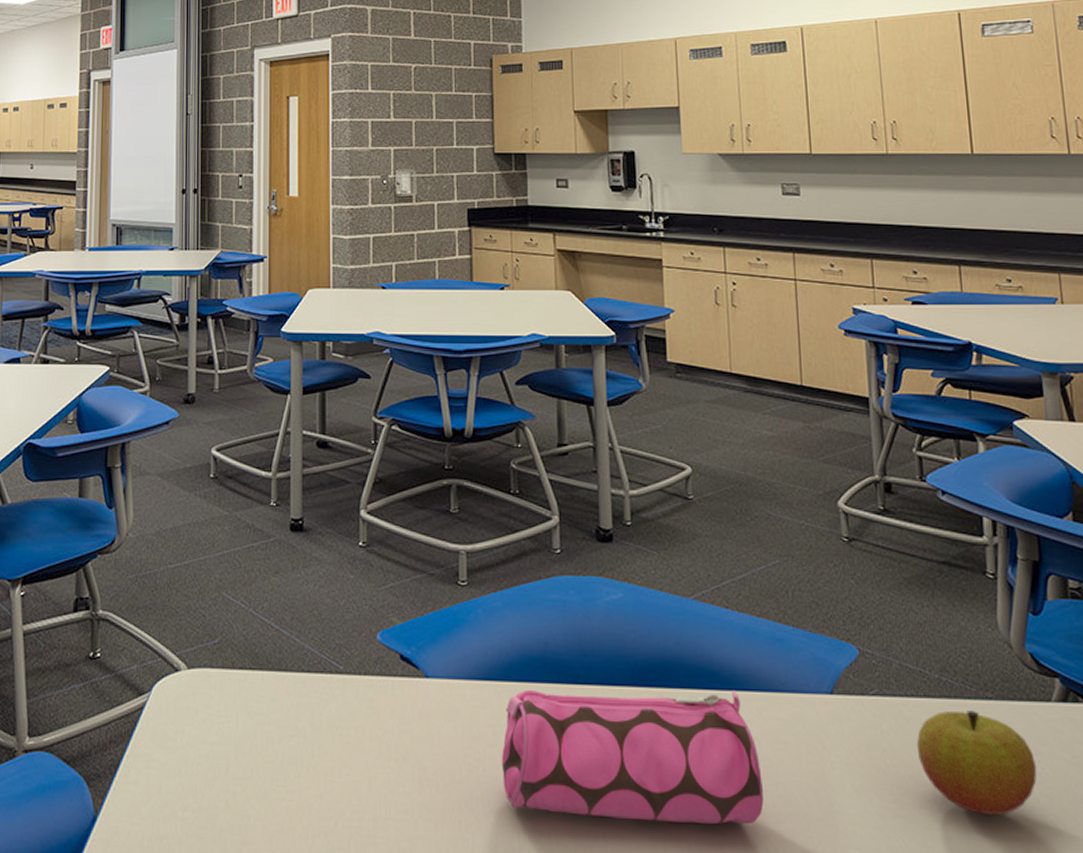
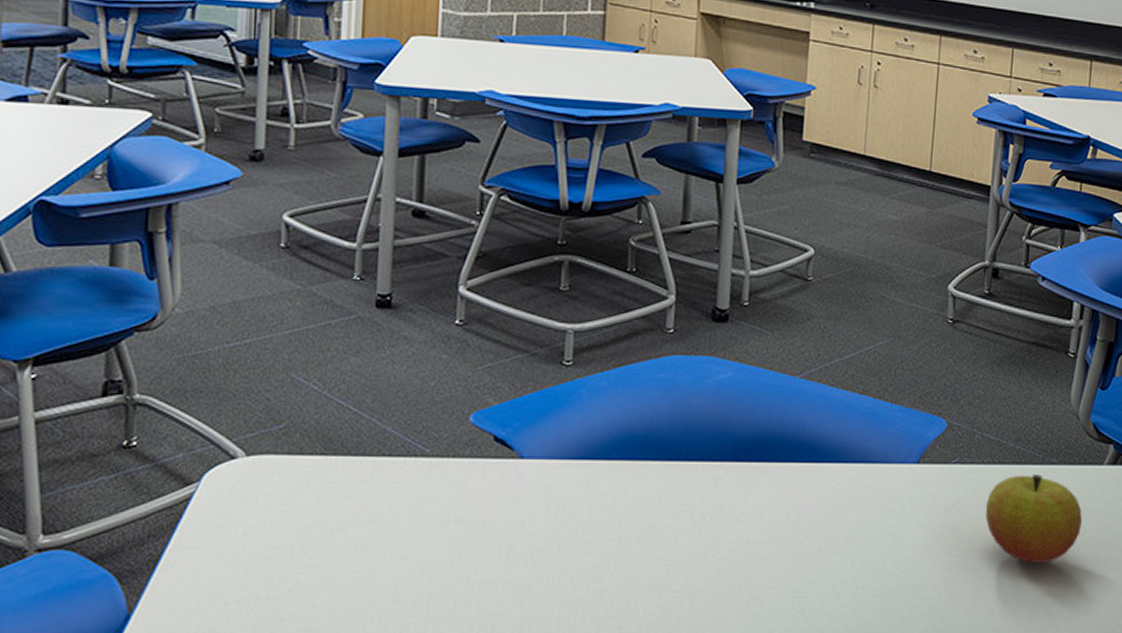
pencil case: present [501,690,764,825] -> none [593,462,846,585]

